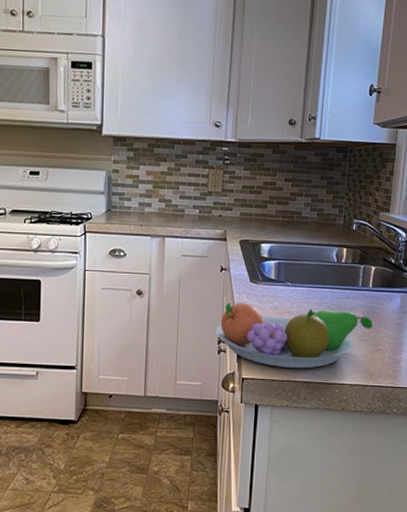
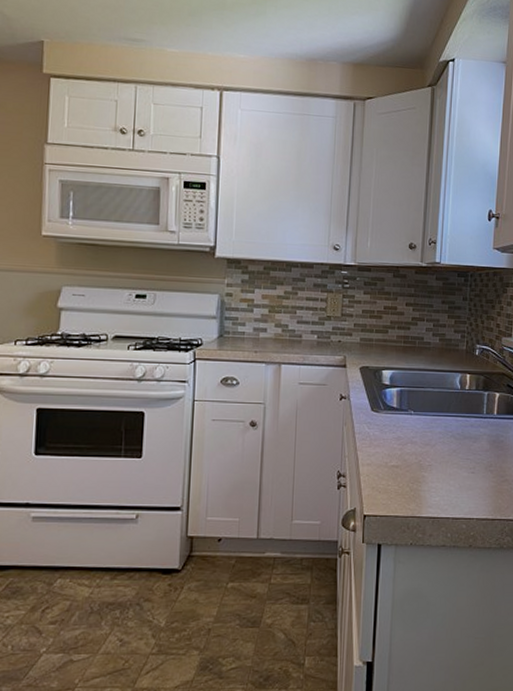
fruit bowl: present [215,302,373,369] -> none [334,433,499,503]

